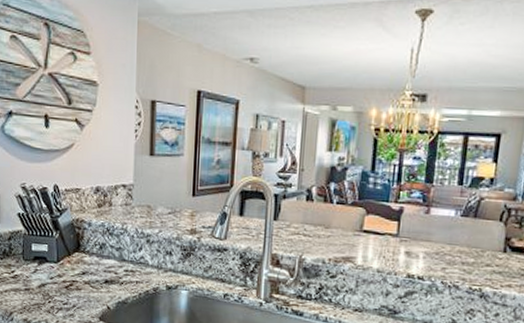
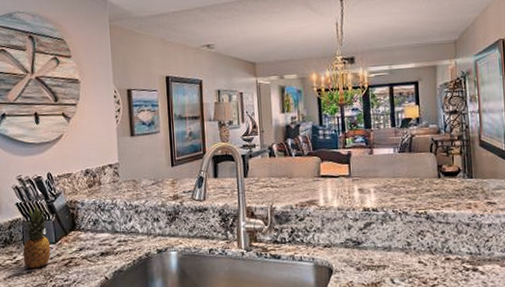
fruit: none [22,219,52,287] -> present [23,206,51,269]

